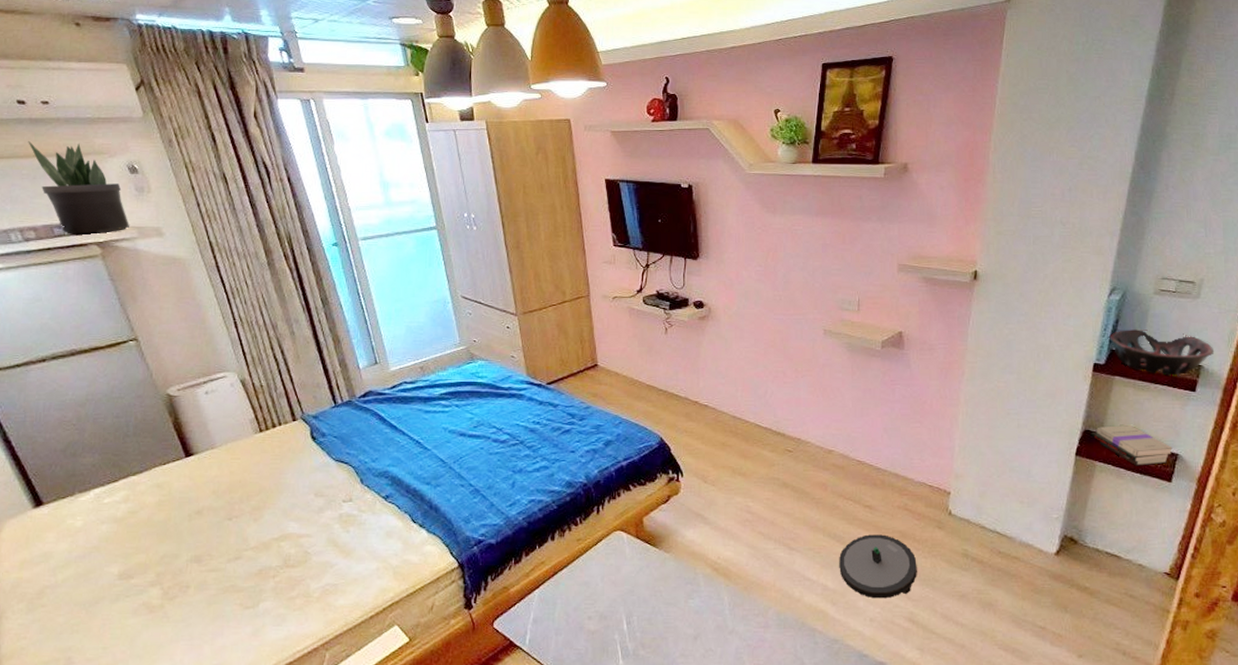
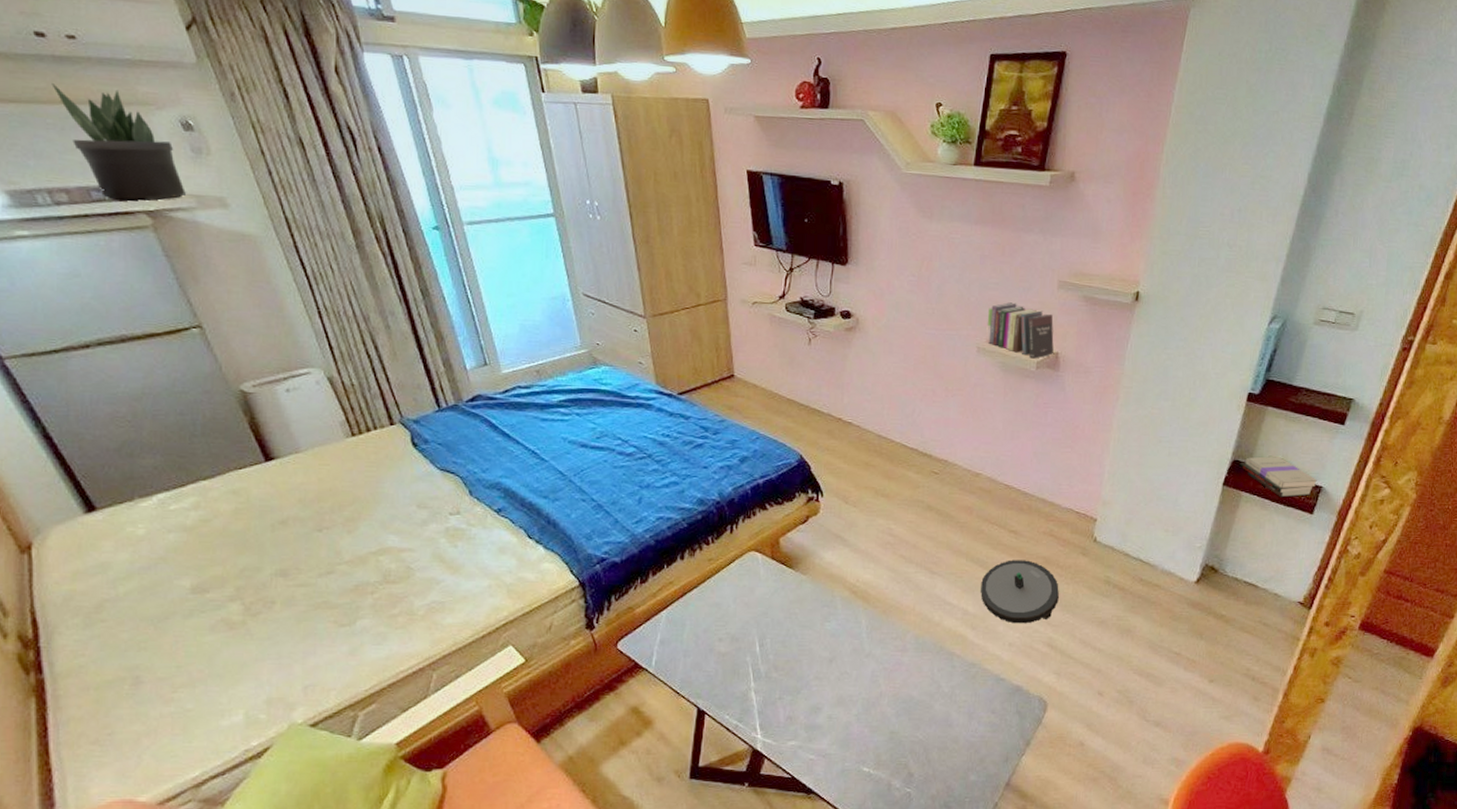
books: none [832,286,897,338] -> present [986,302,1054,359]
decorative bowl: present [1109,330,1214,376] -> none [1266,360,1366,408]

